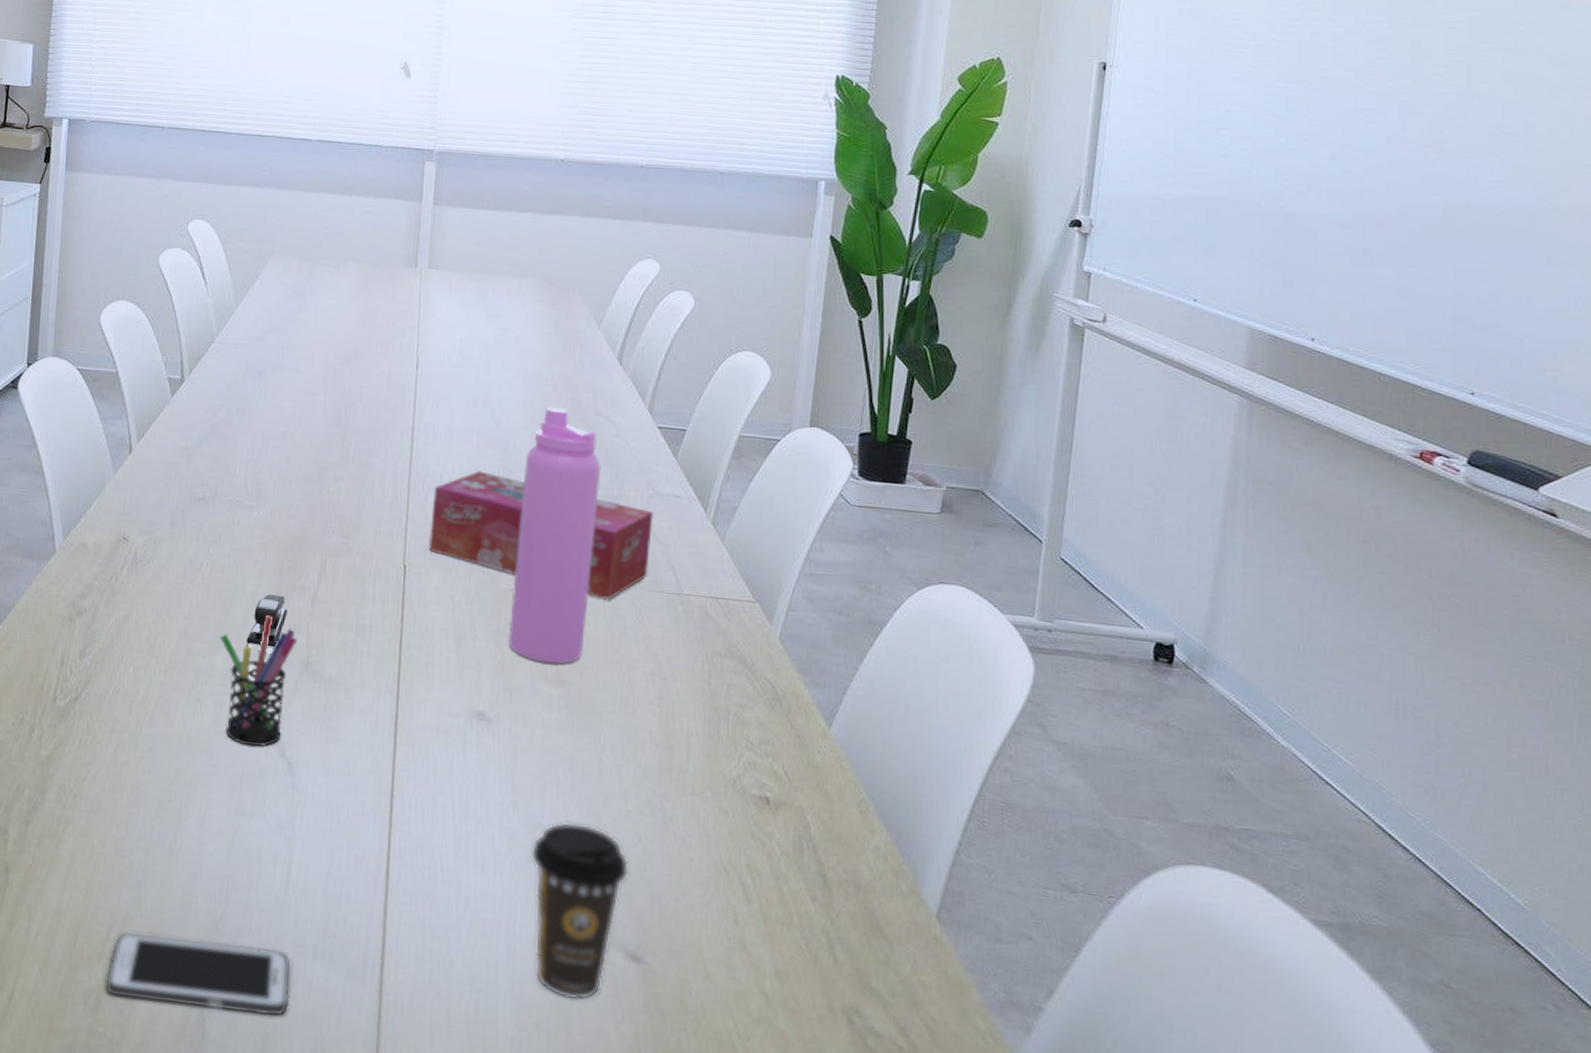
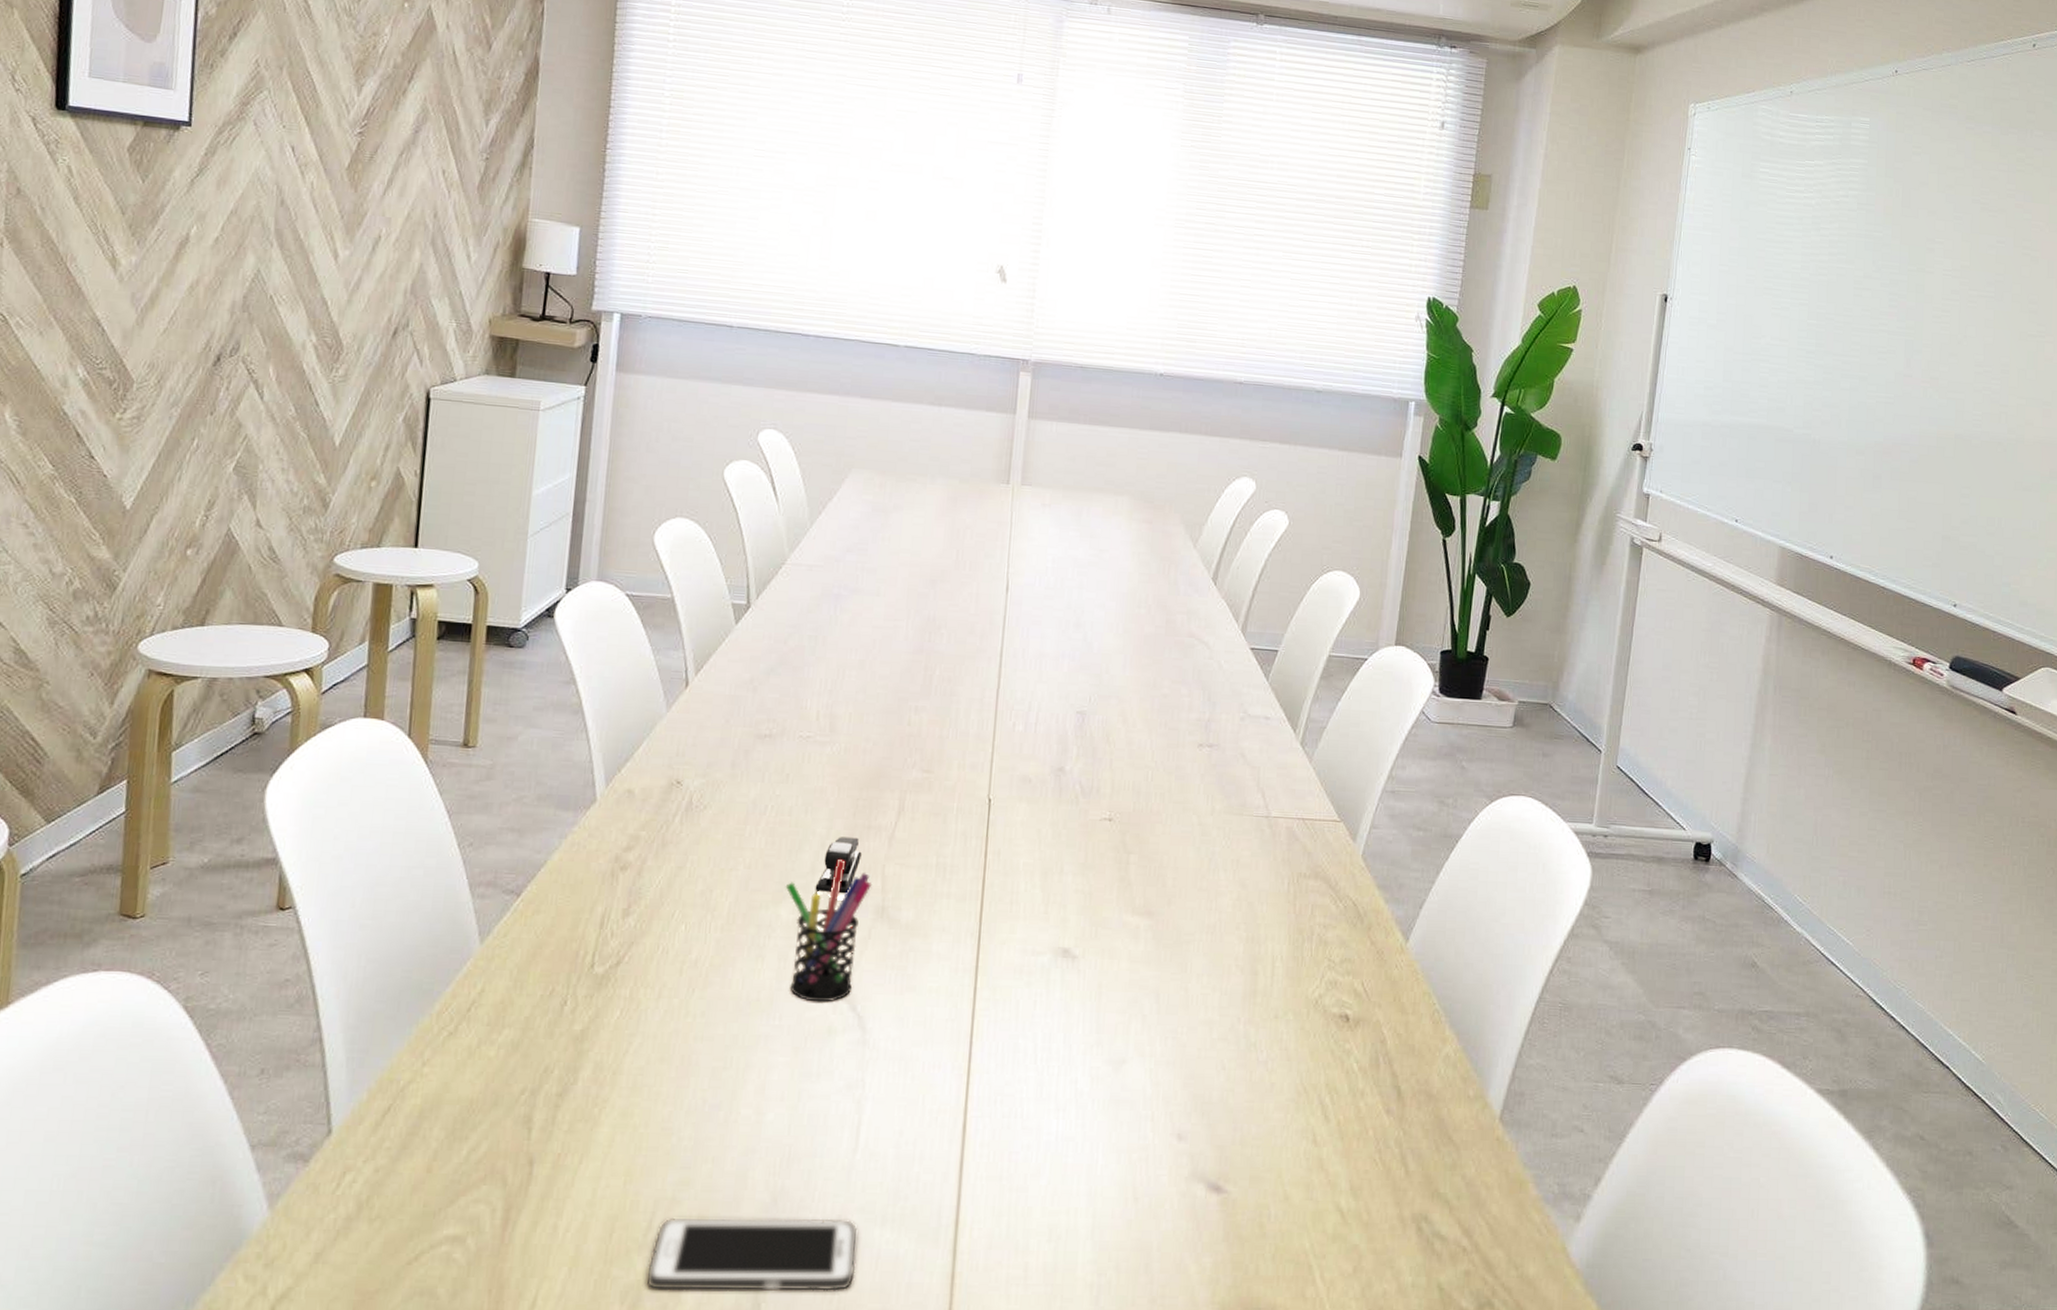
tissue box: present [428,470,653,600] -> none [1015,697,1244,826]
water bottle: present [508,406,601,664] -> none [1096,629,1194,895]
coffee cup: present [530,822,629,1001] -> none [1114,1056,1213,1238]

